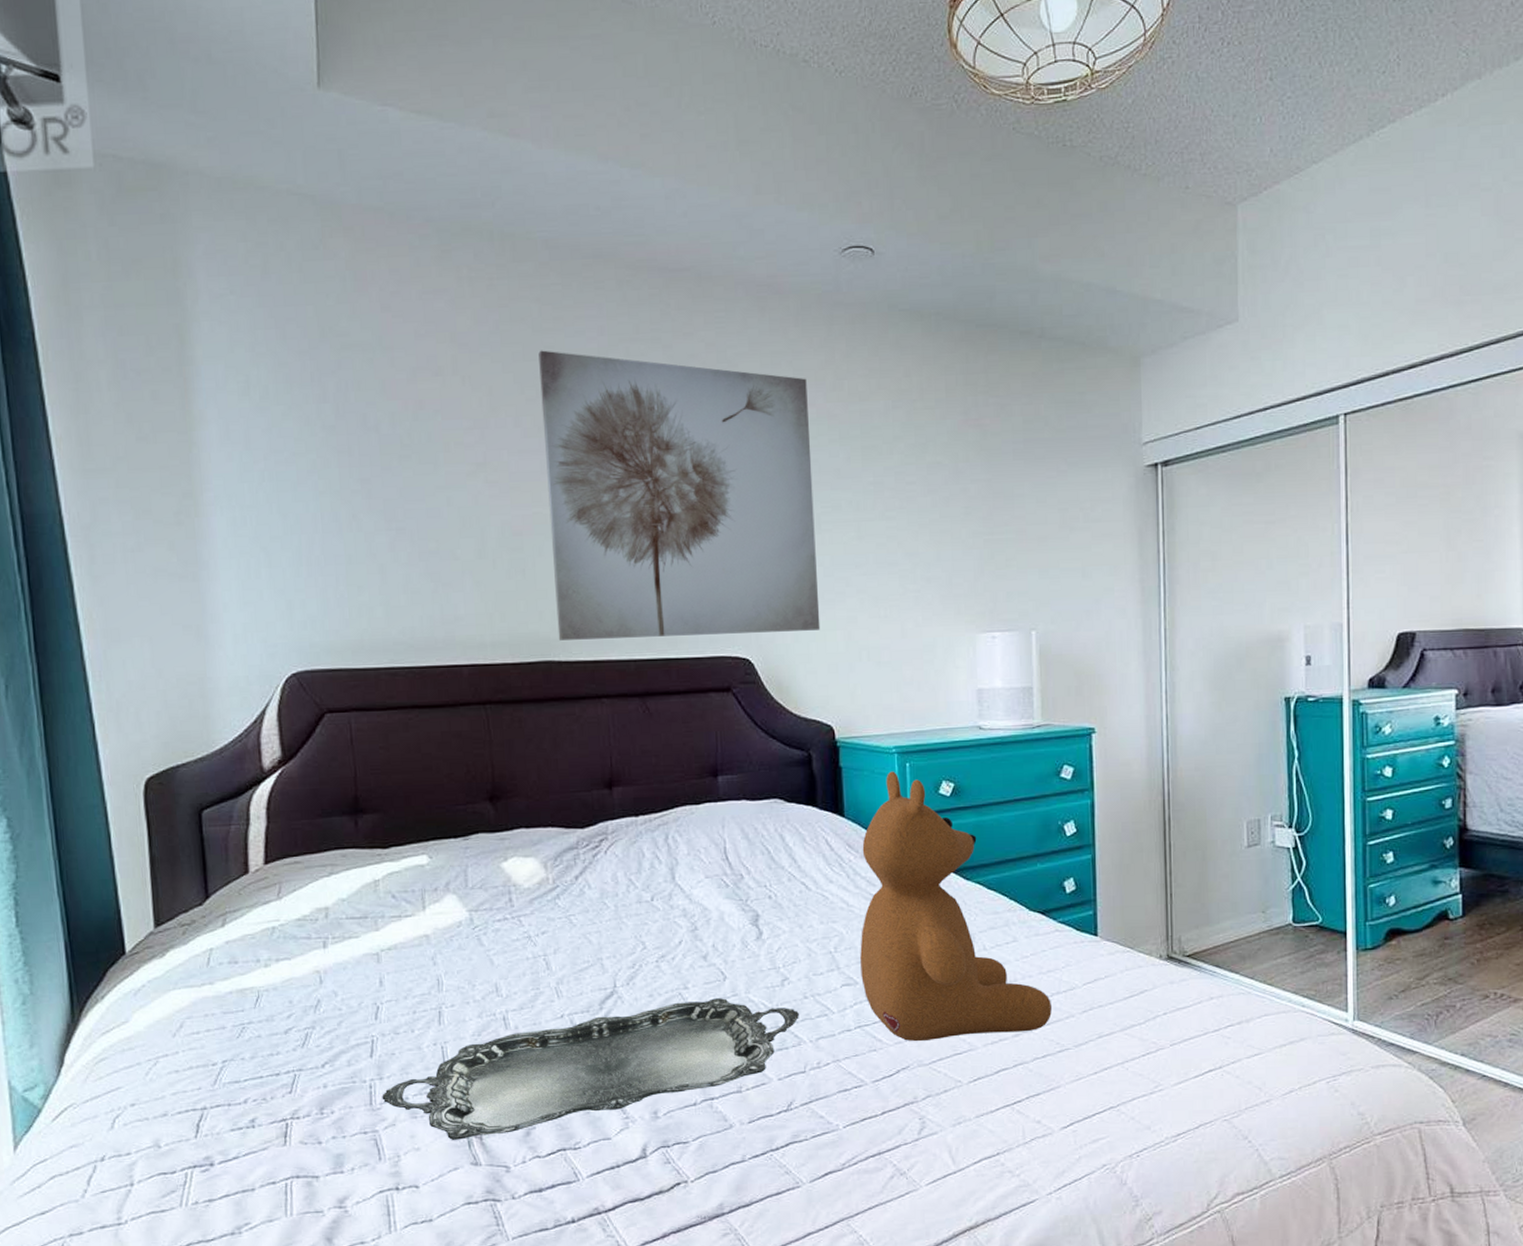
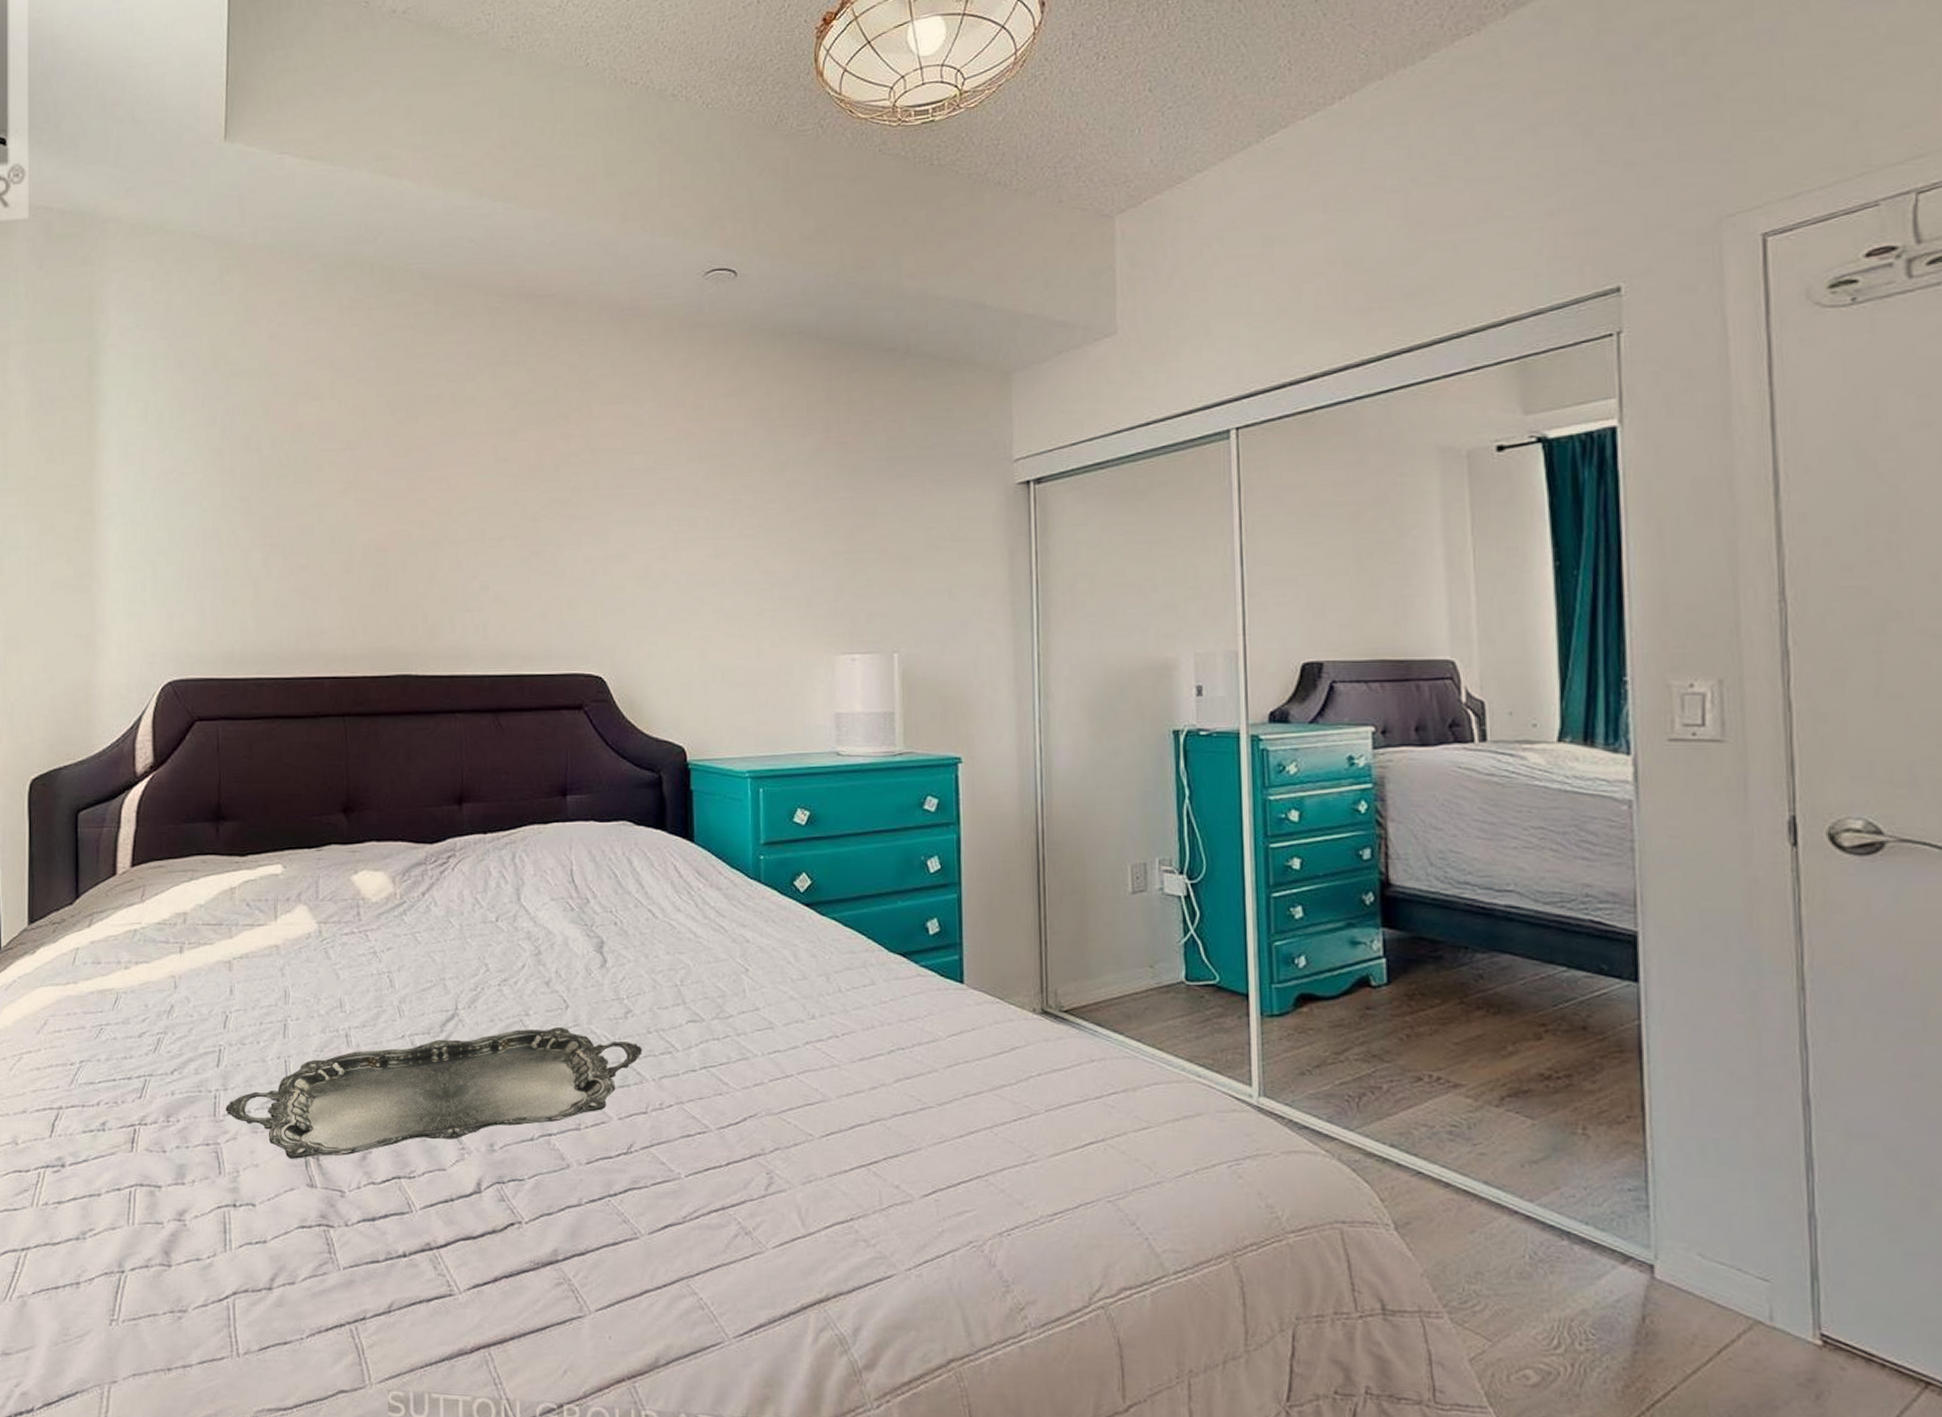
wall art: present [538,350,821,640] -> none [410,374,675,655]
teddy bear: present [860,771,1052,1042] -> none [707,796,912,1088]

